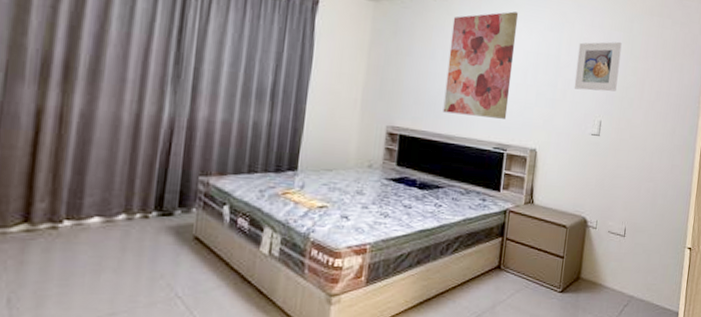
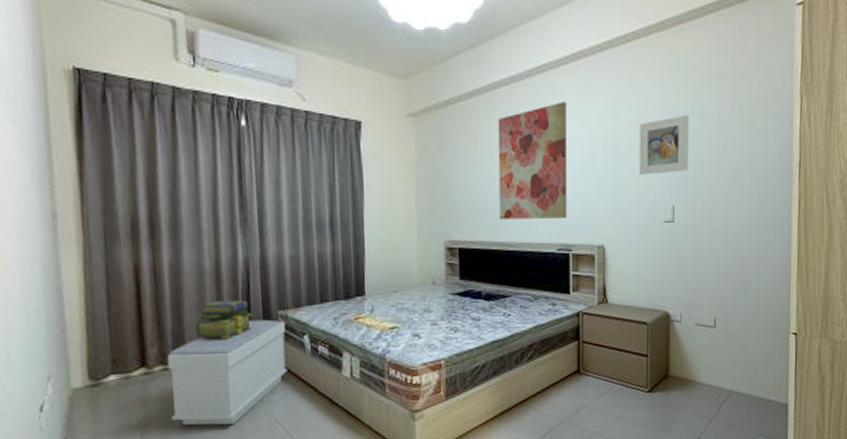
bench: none [49,183,205,295] -> present [167,319,287,425]
stack of books: none [97,158,168,200] -> present [195,300,253,339]

